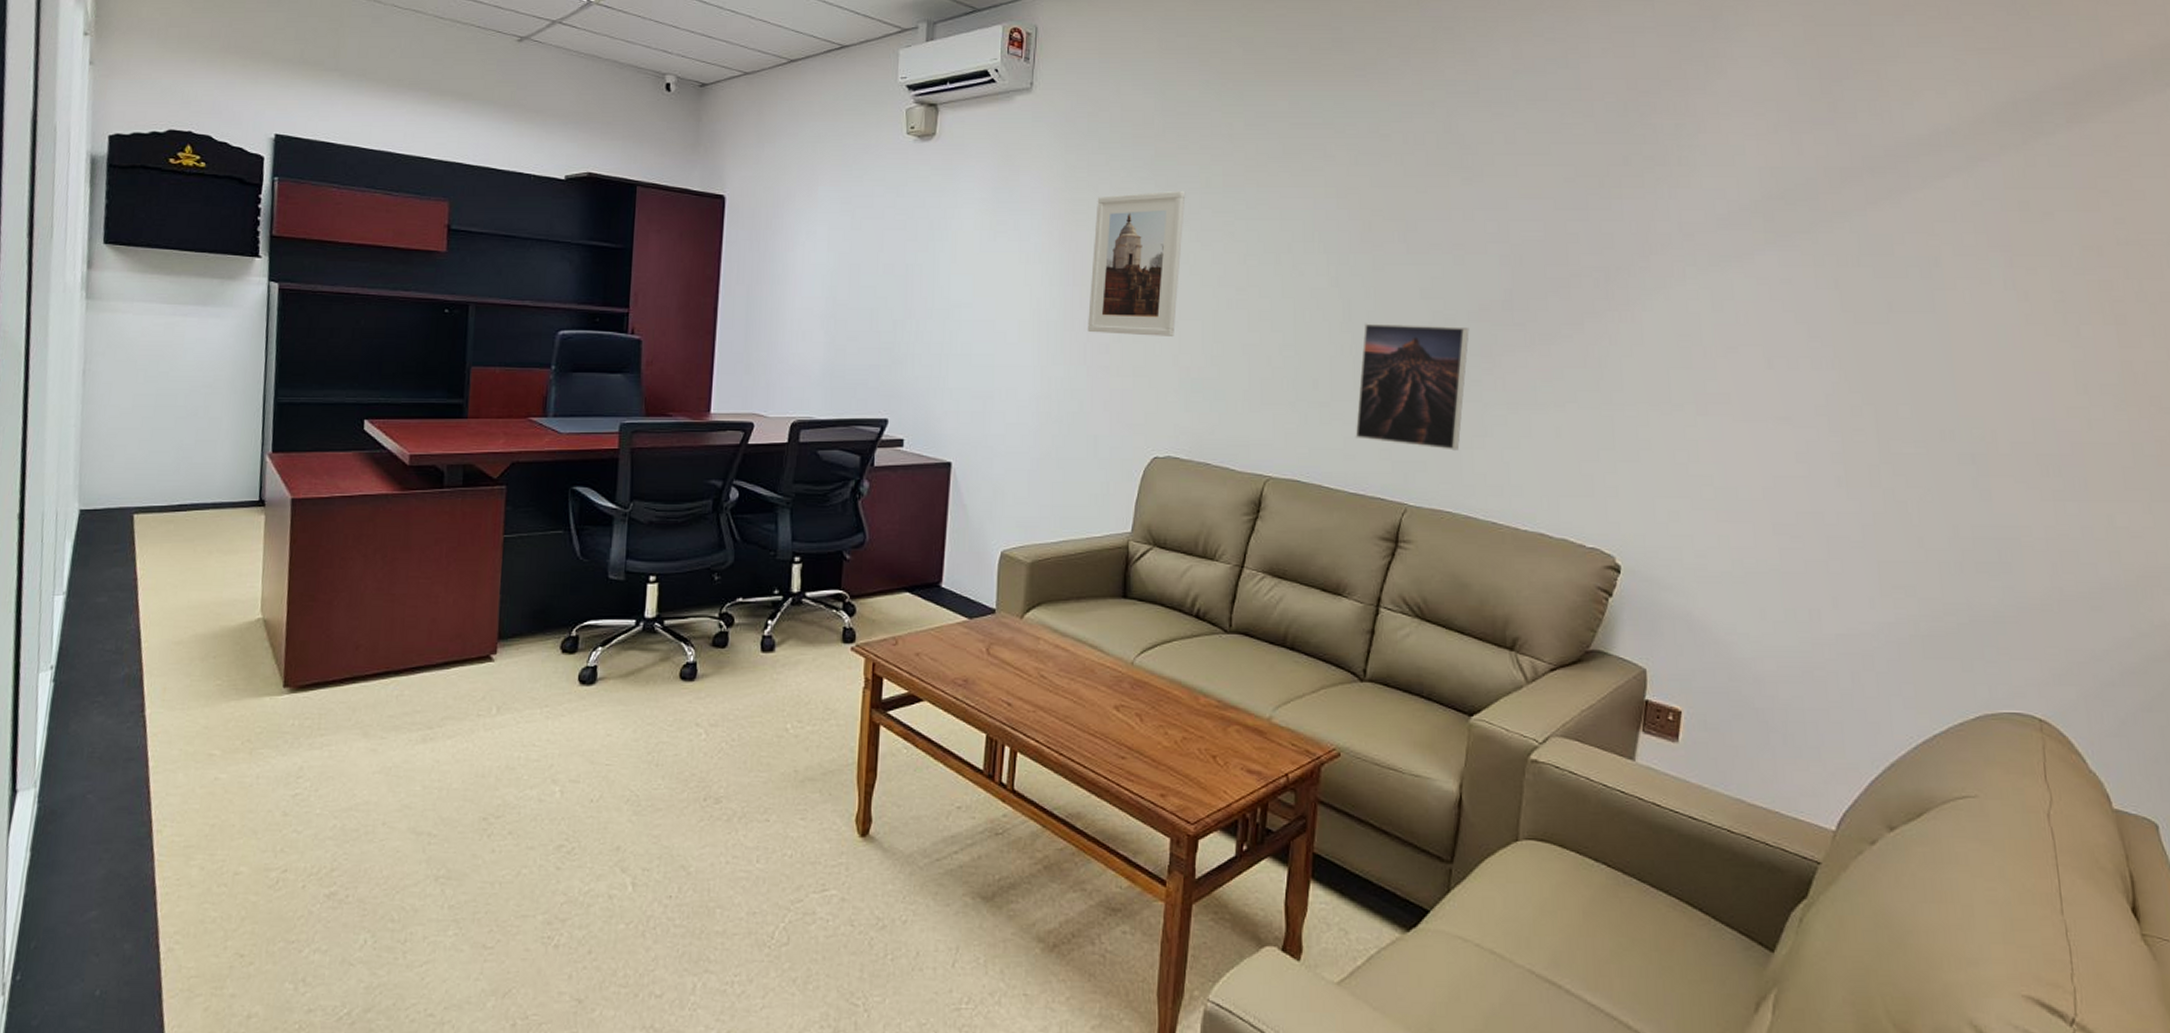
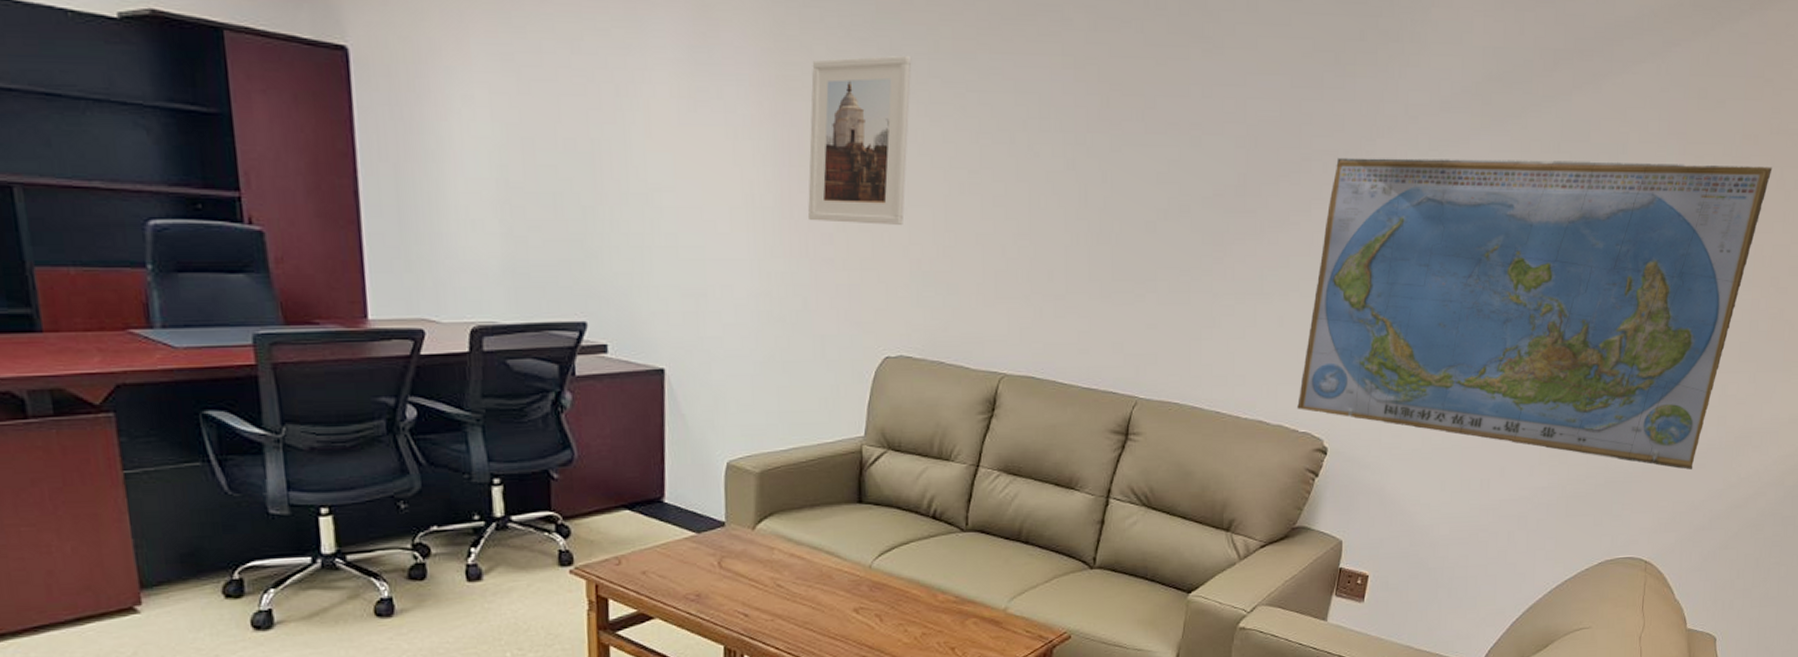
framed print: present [1355,323,1469,451] -> none [1089,210,1203,342]
world map: none [1582,273,2128,612] -> present [1297,157,1773,470]

